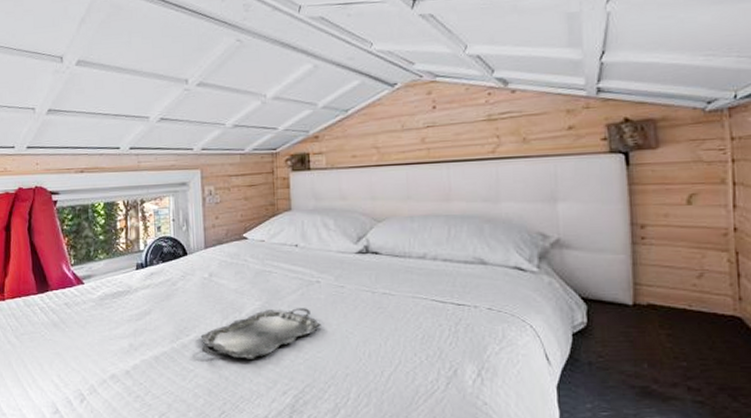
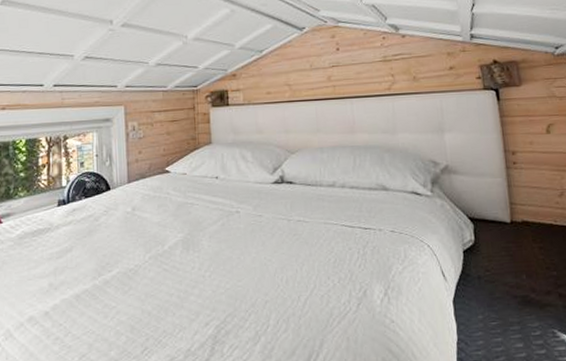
serving tray: present [200,308,322,359] -> none [123,238,242,292]

